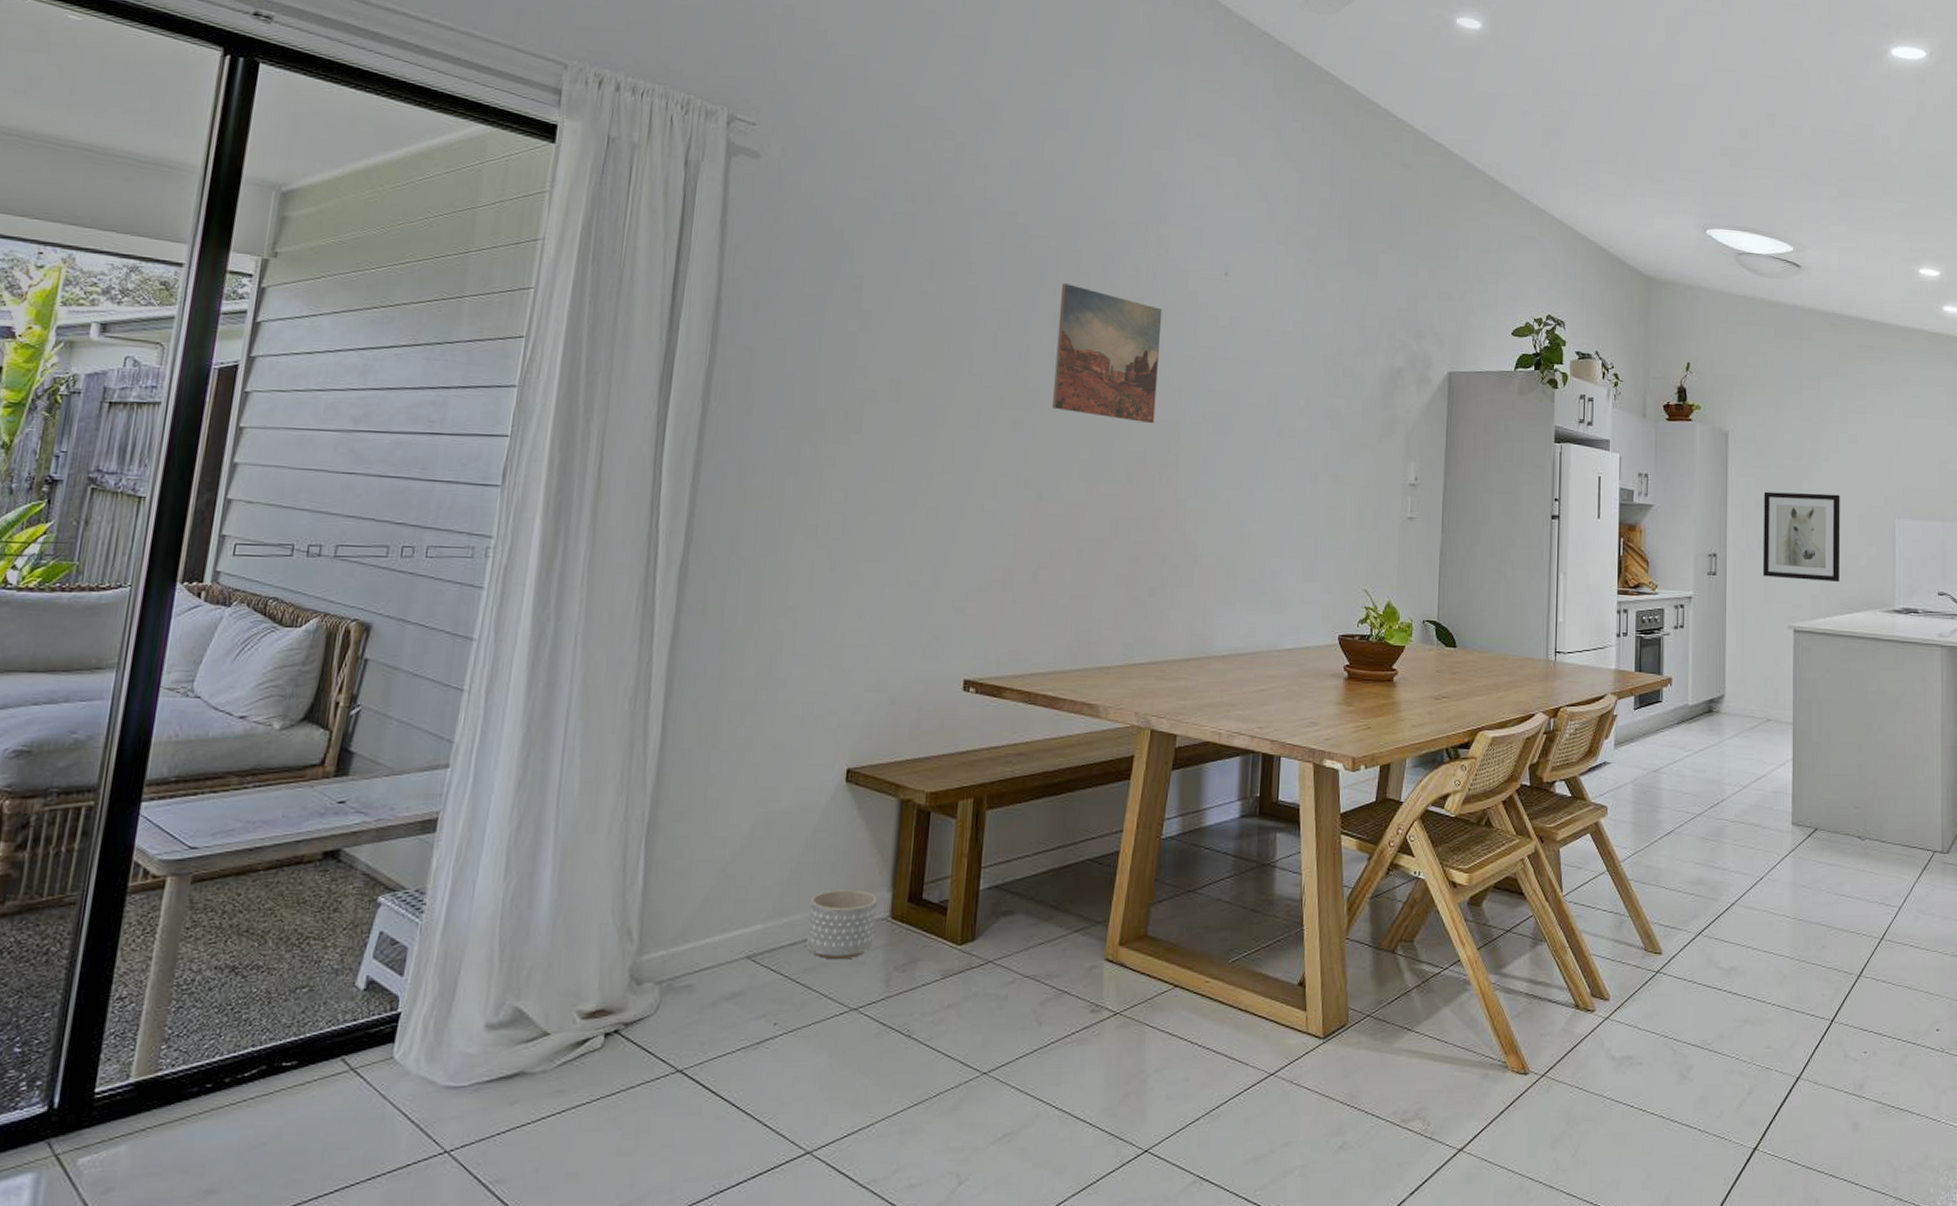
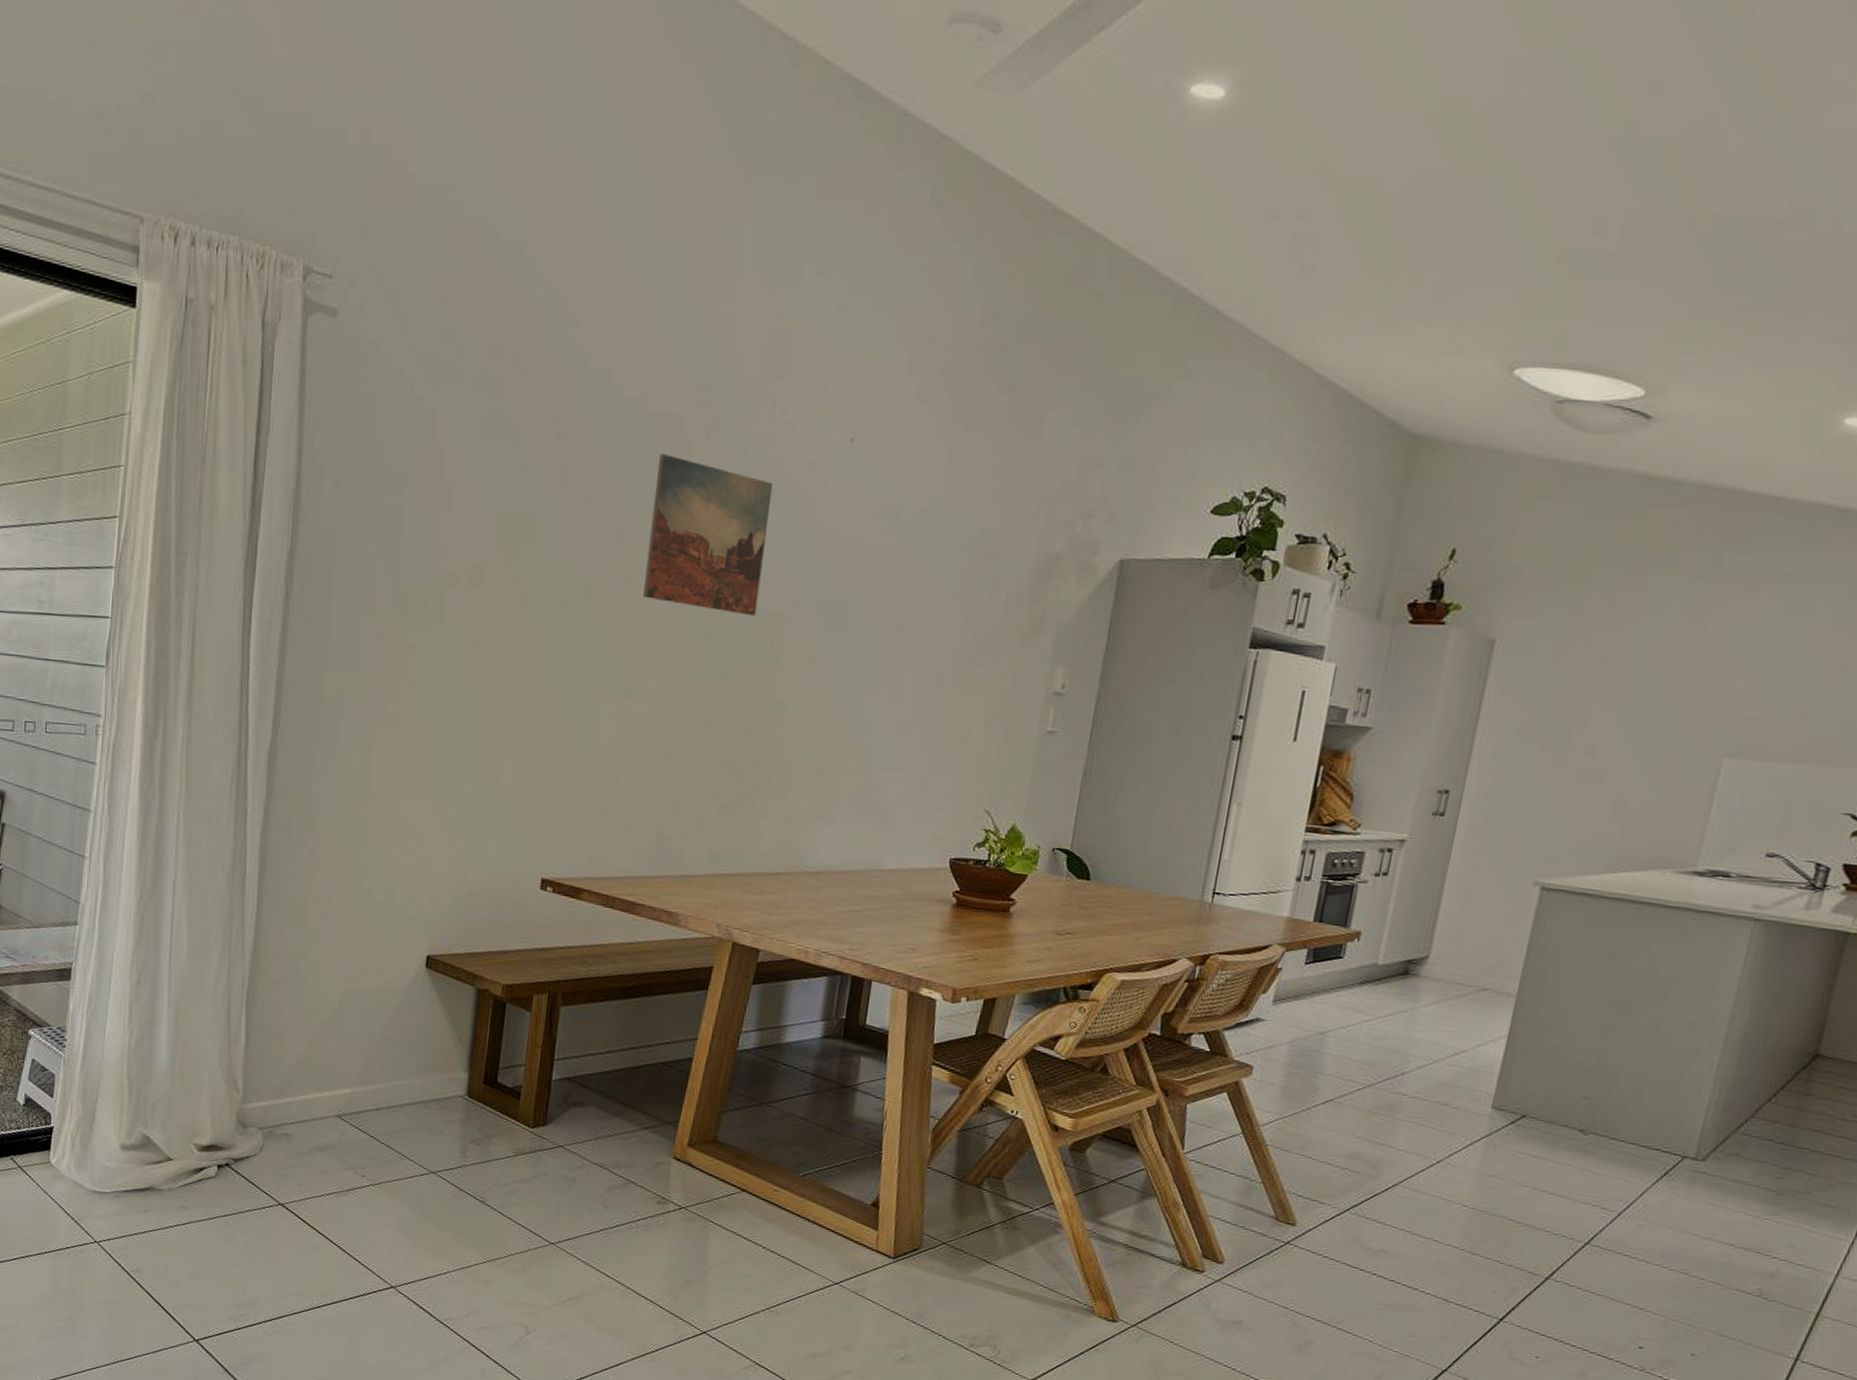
planter: present [805,890,877,960] -> none [389,1065,455,1128]
wall art: present [1763,491,1841,583] -> none [1511,716,1646,834]

